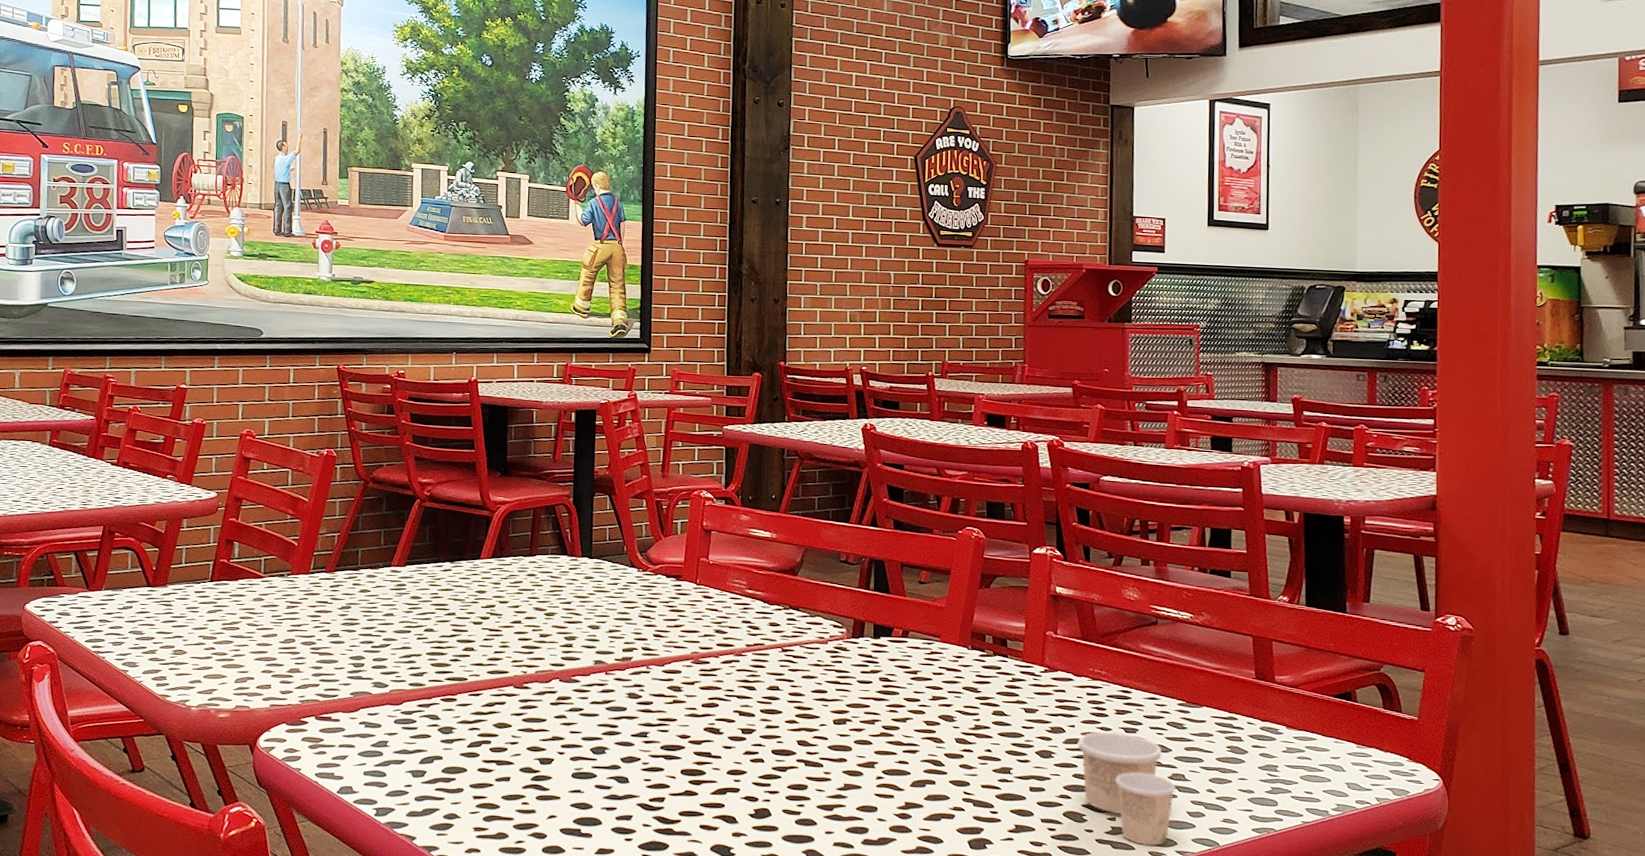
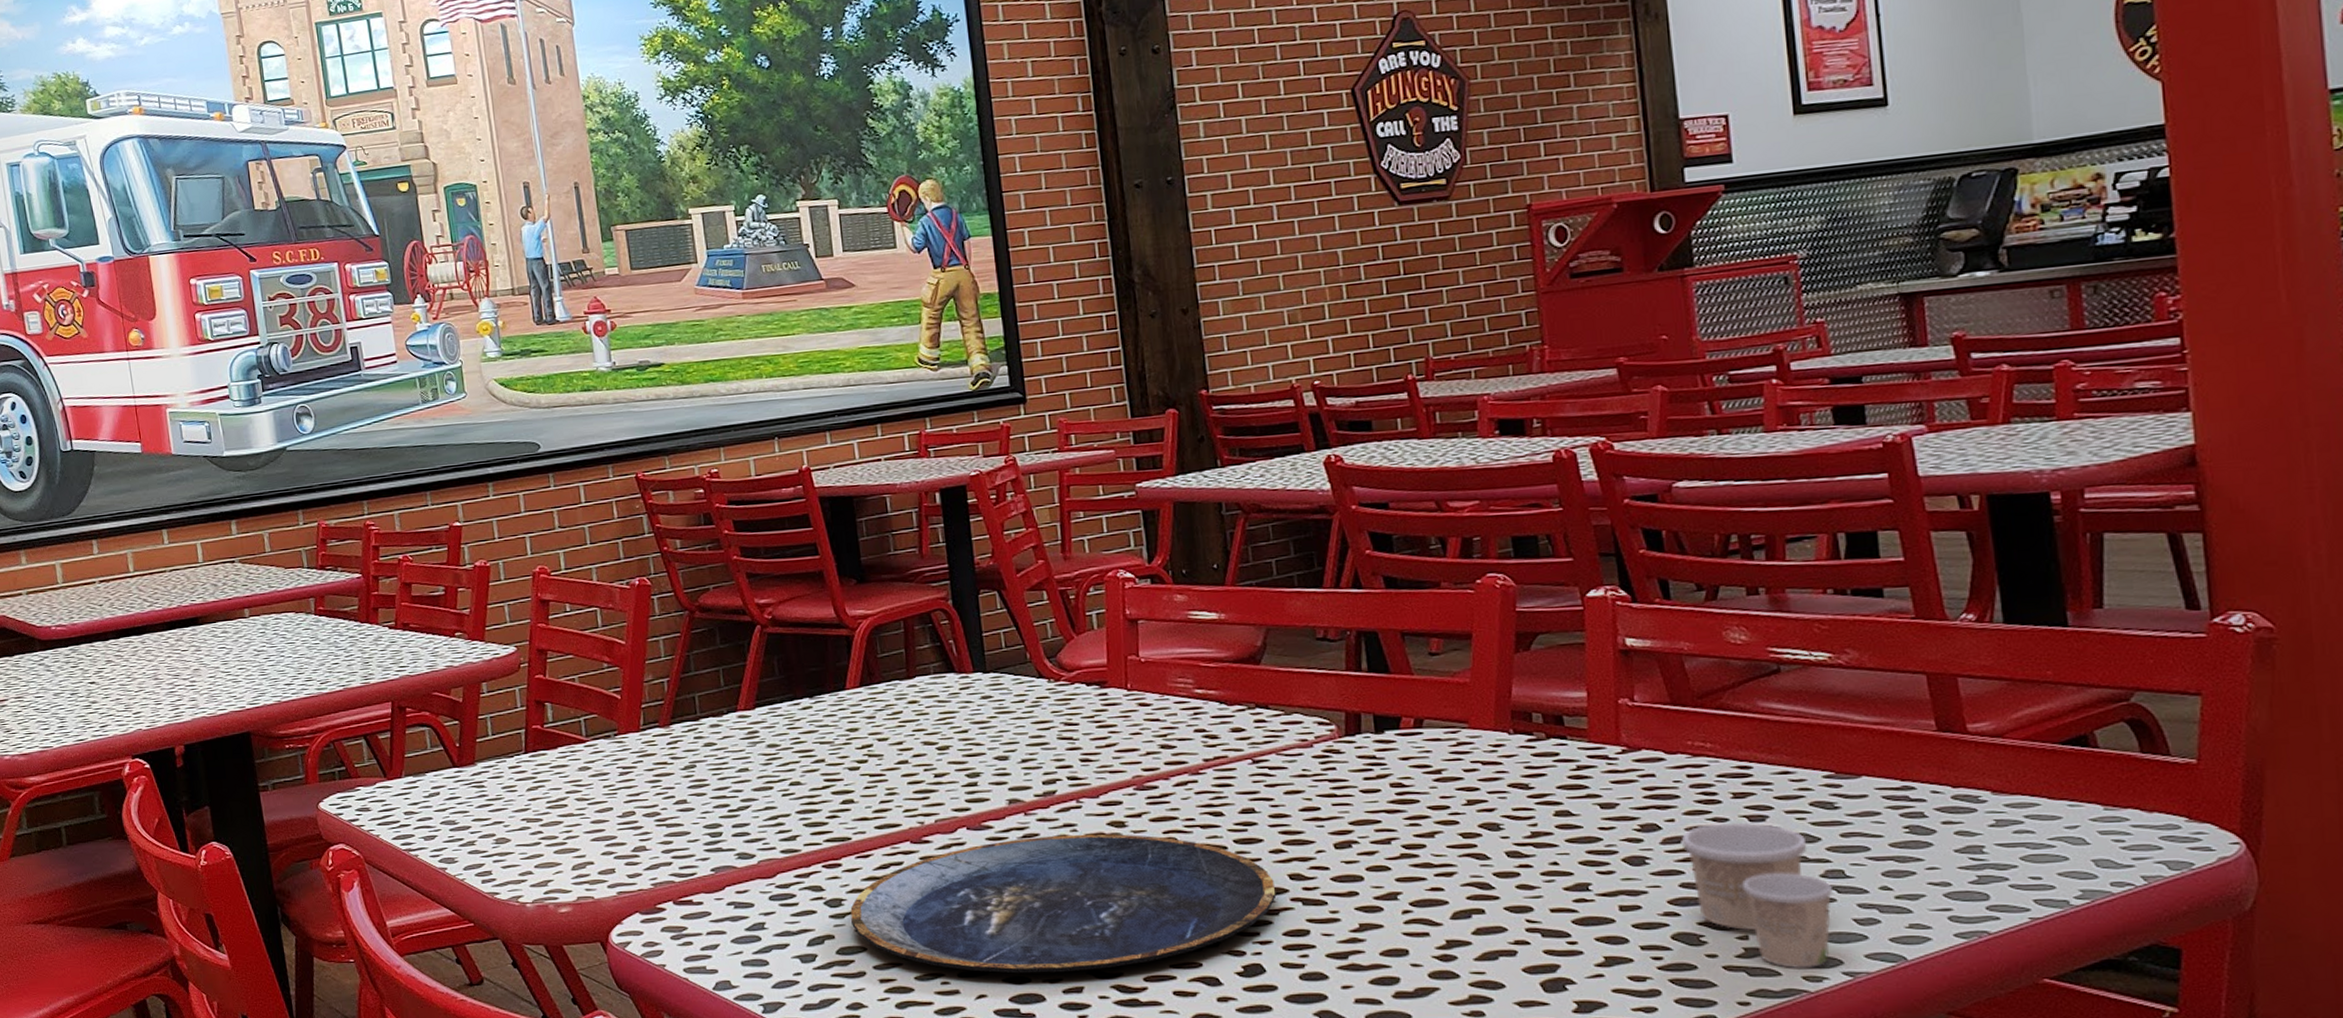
plate: none [458,692,787,803] -> present [850,834,1277,974]

